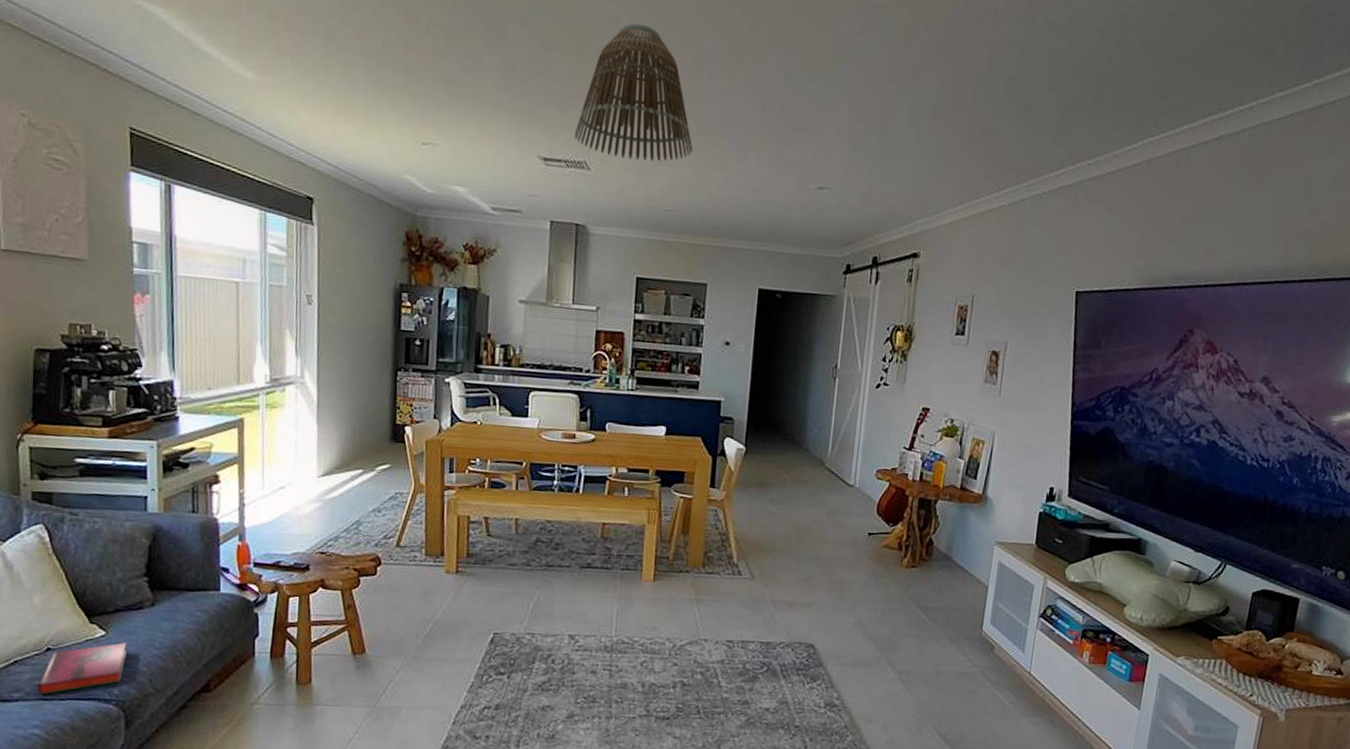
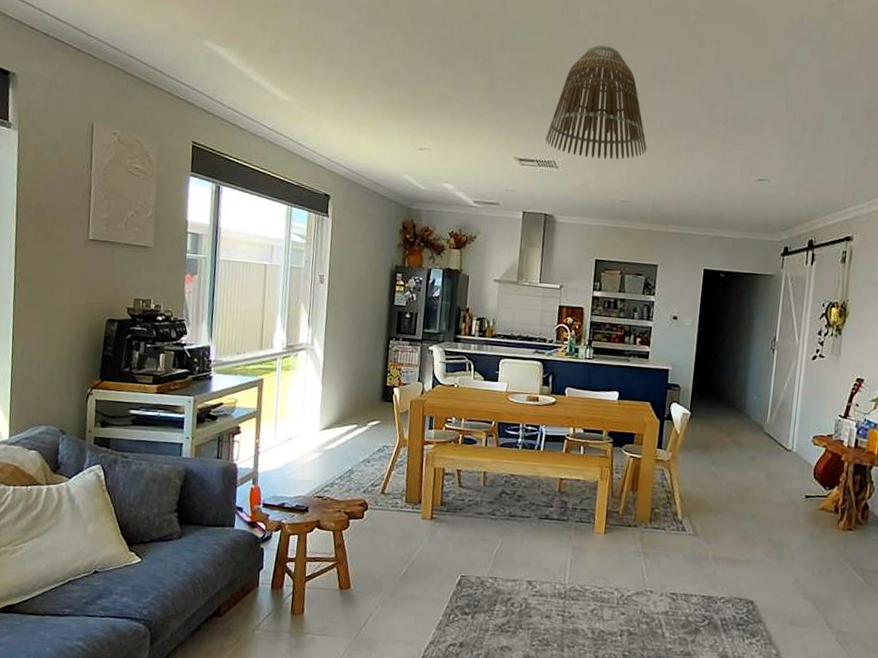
hardback book: present [37,642,127,695] -> none [84,569,157,612]

